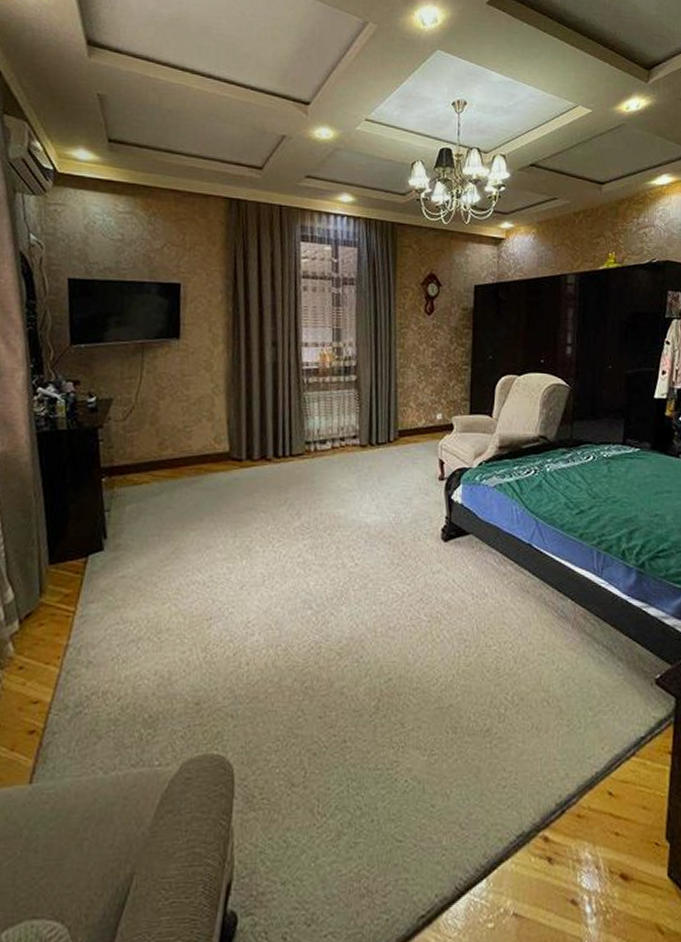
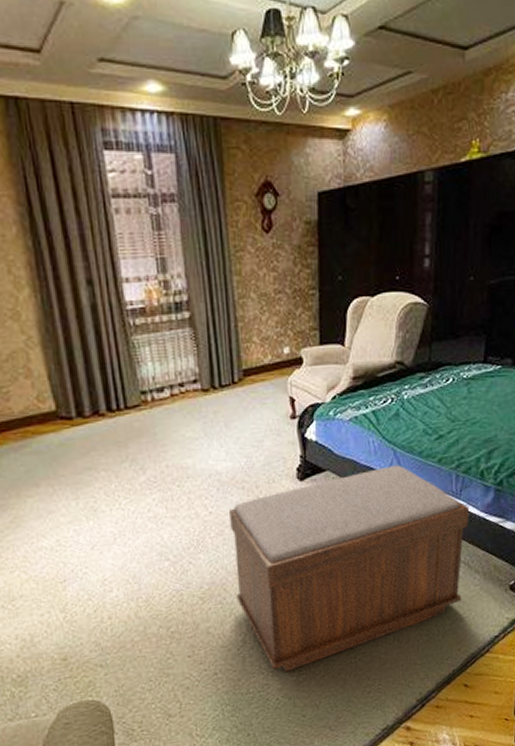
bench: none [373,536,612,750] -> present [229,465,470,673]

